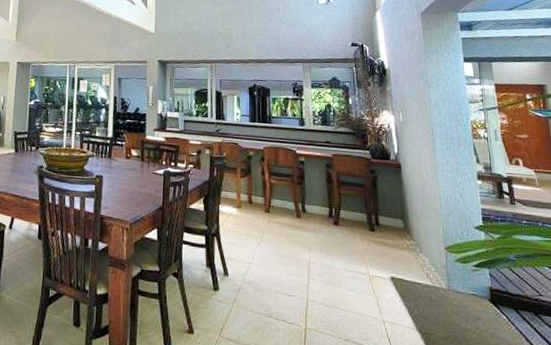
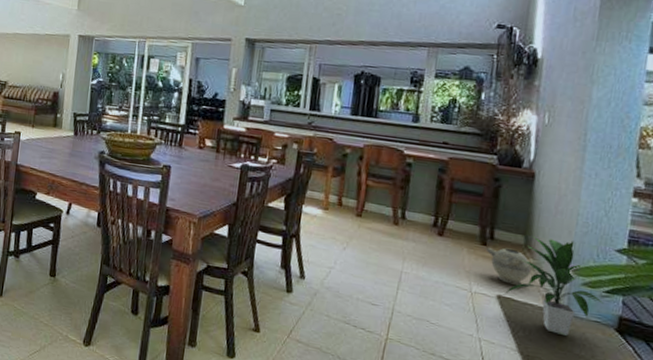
ceramic jug: none [374,232,414,266] -> present [486,247,532,285]
indoor plant: none [396,220,475,310] -> present [504,236,604,336]

